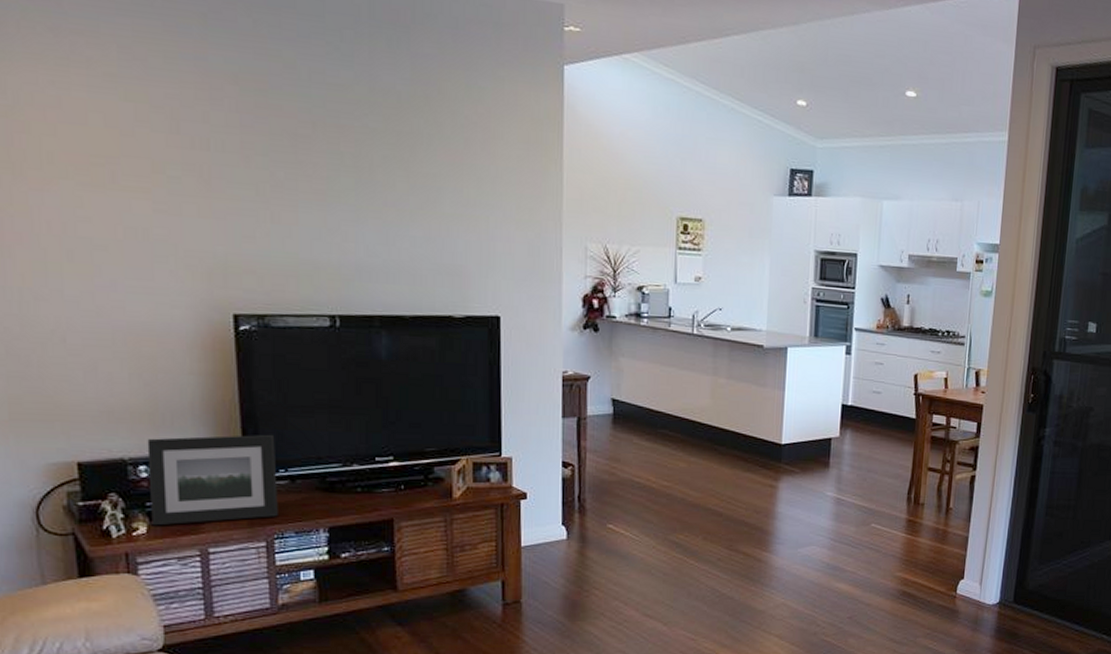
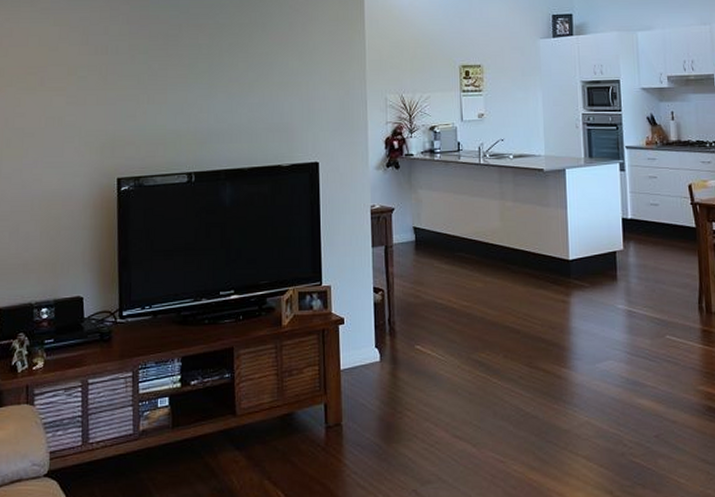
picture frame: present [147,434,278,526] -> none [47,276,143,361]

